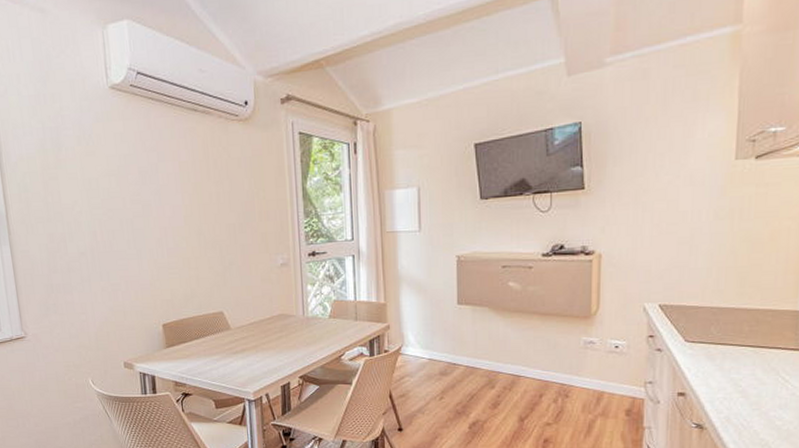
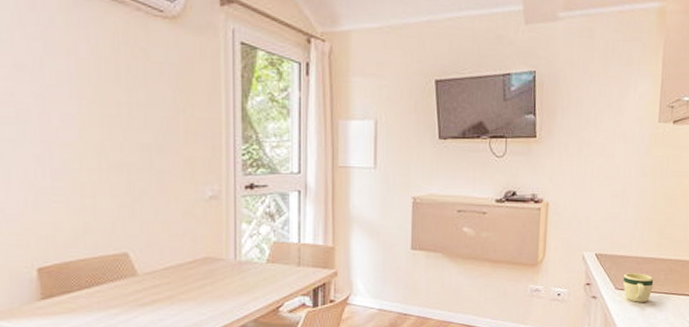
mug: none [695,324,735,356] -> present [623,273,654,302]

